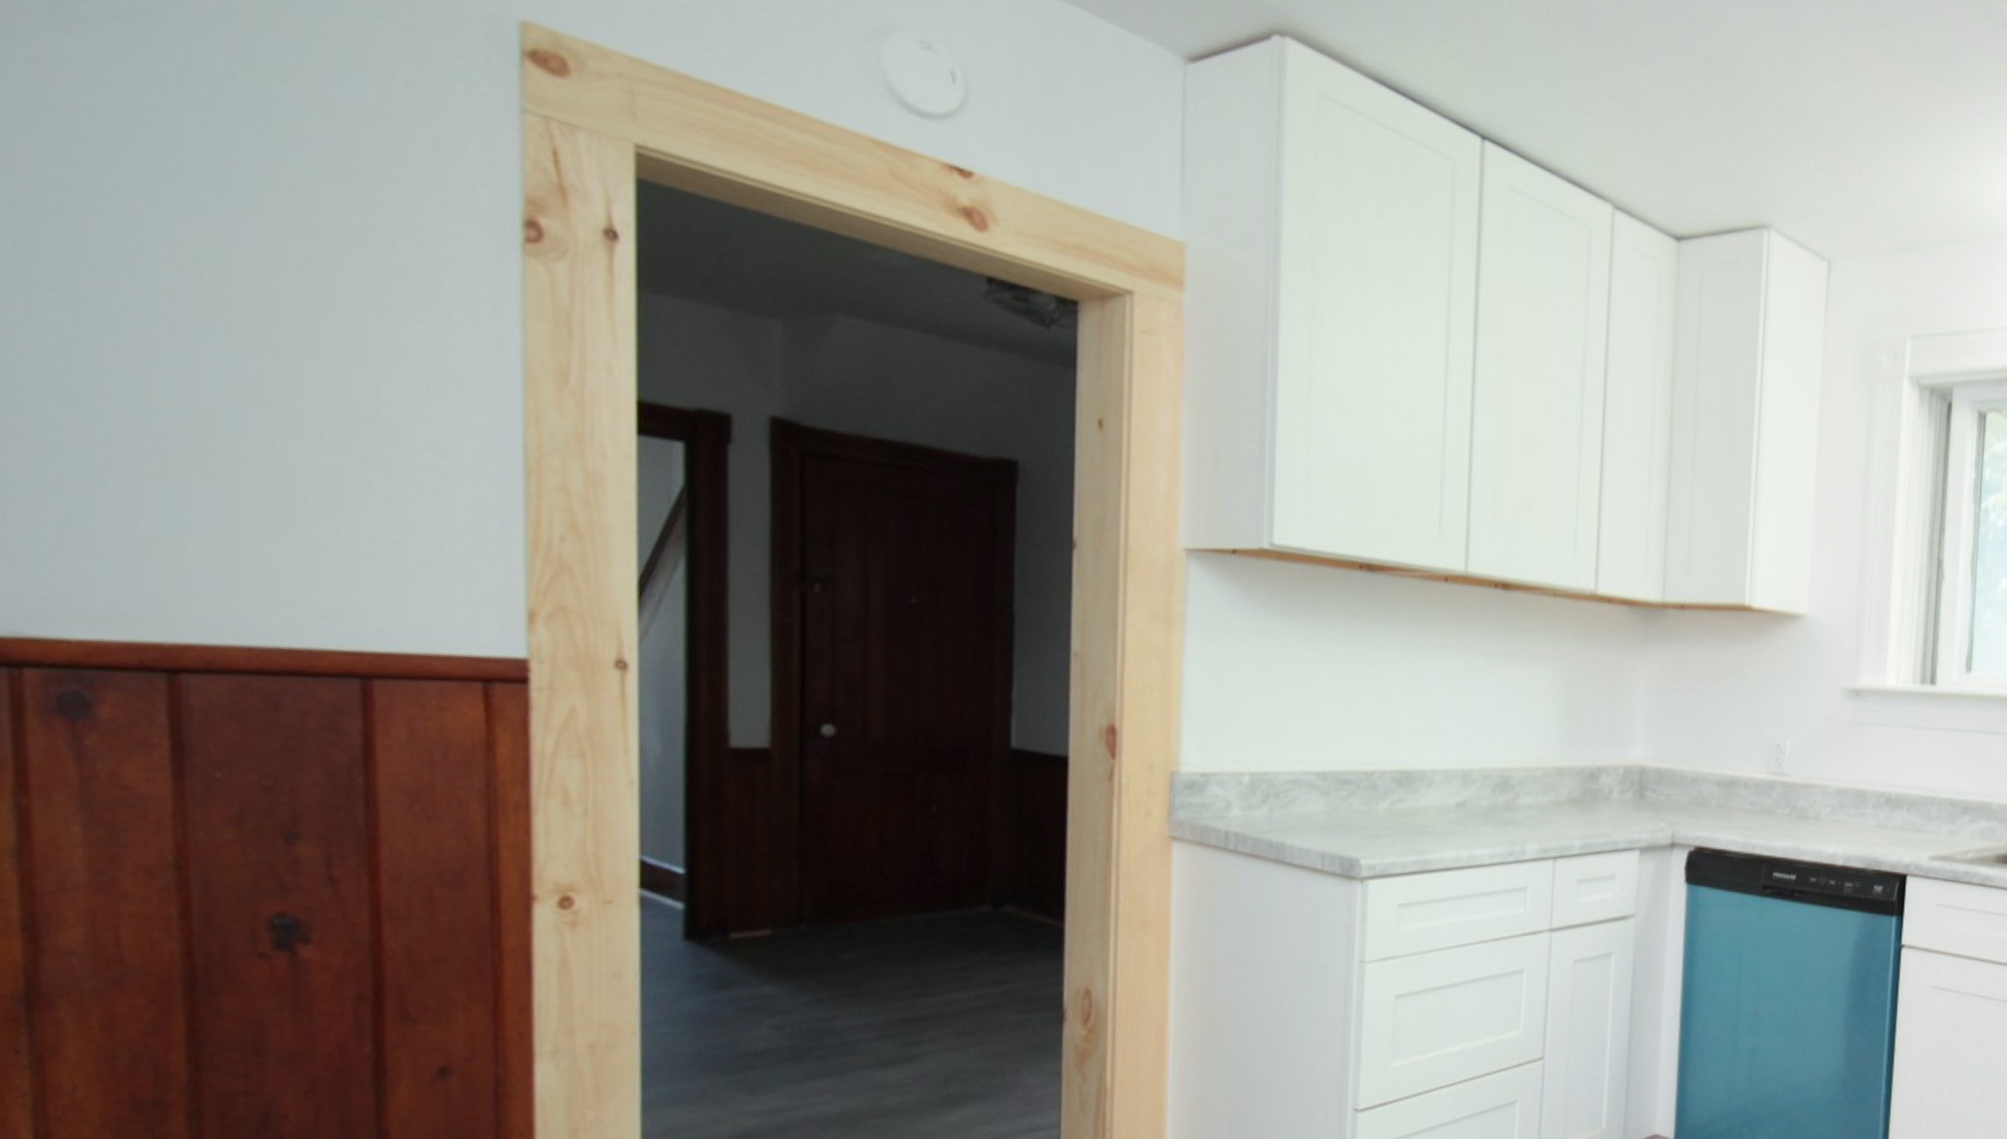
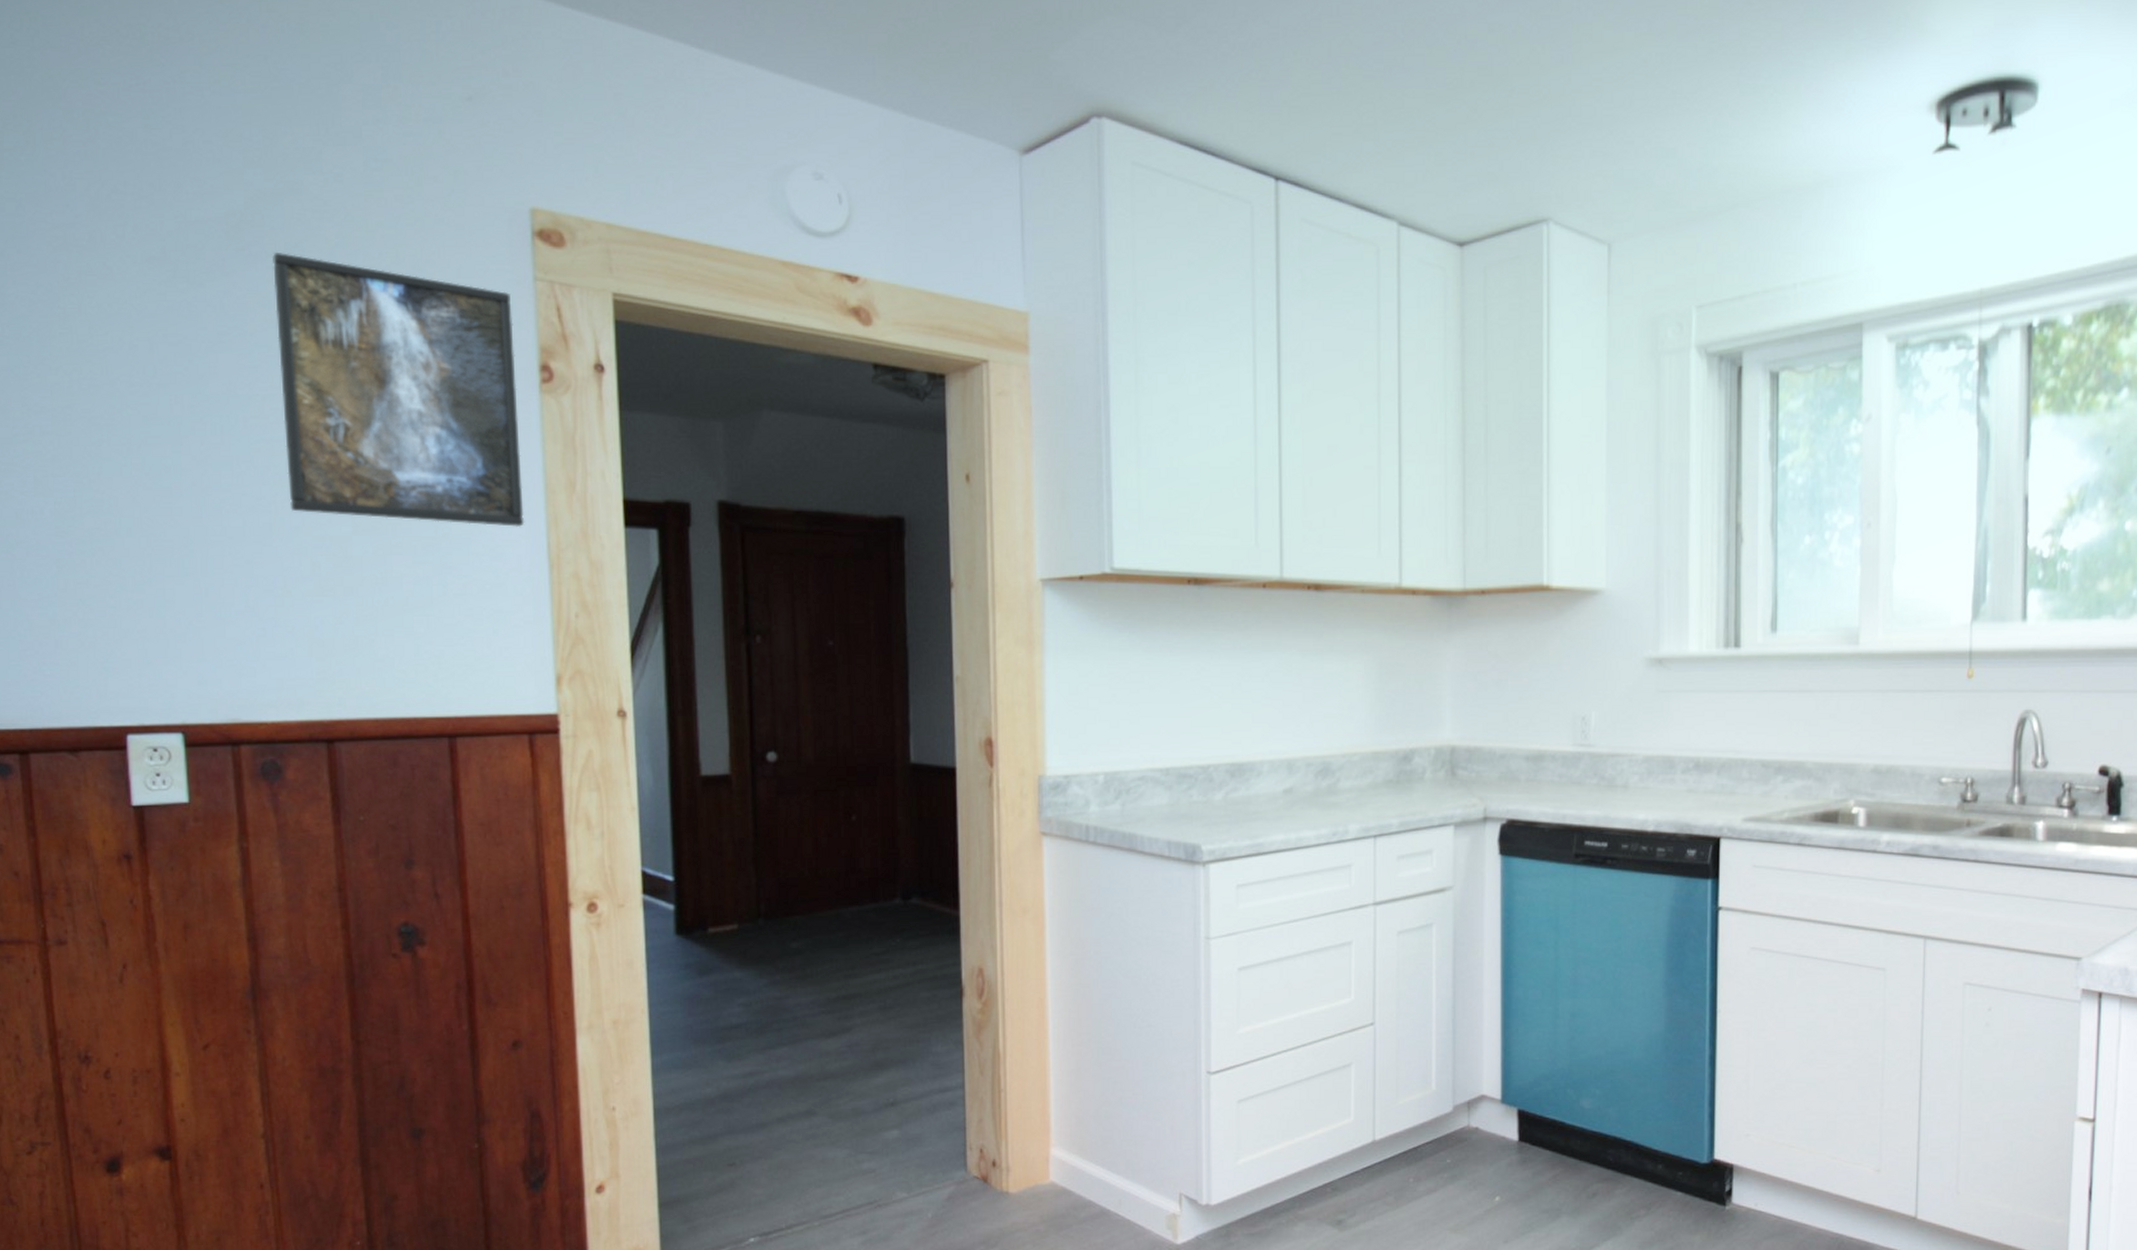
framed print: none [111,17,492,421] -> present [273,253,525,528]

